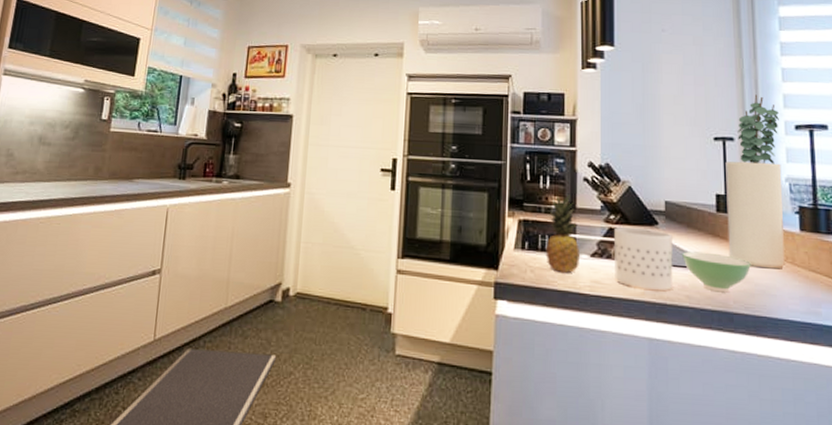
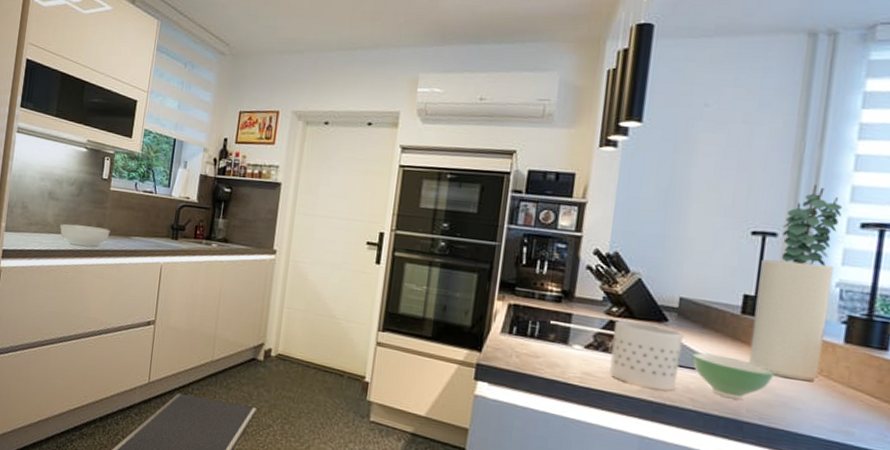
bowl: none [50,170,110,194] -> present [59,223,111,248]
fruit: present [545,195,579,273] -> none [534,282,573,362]

